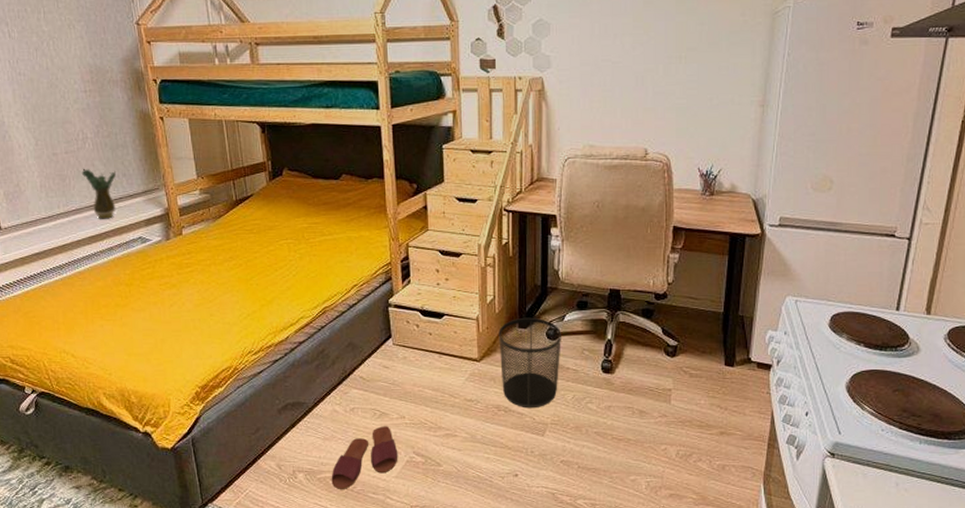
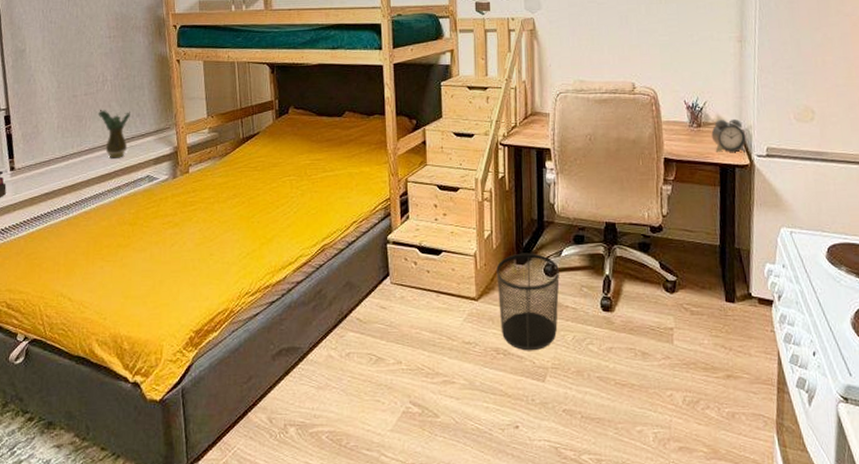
slippers: present [331,426,398,489] -> none [323,372,394,445]
alarm clock: none [724,187,760,221] -> present [711,118,747,152]

